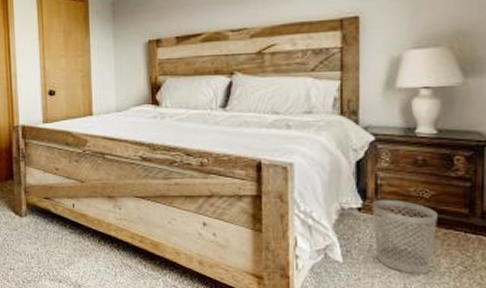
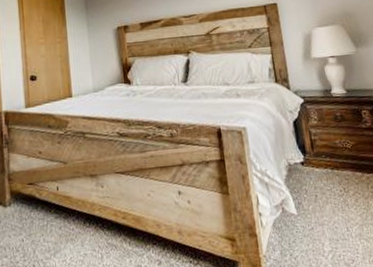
wastebasket: present [371,199,437,275] -> none [310,152,364,218]

